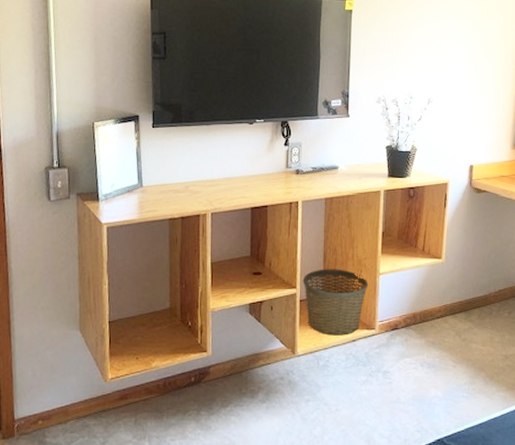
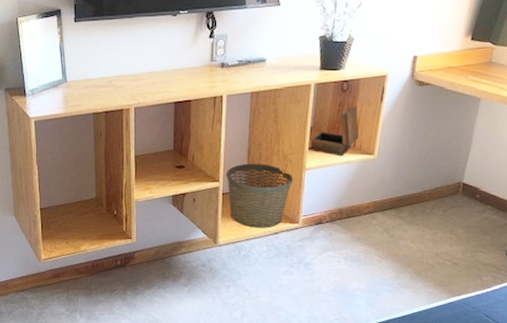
decorative box: none [380,211,427,261] -> present [307,105,359,156]

